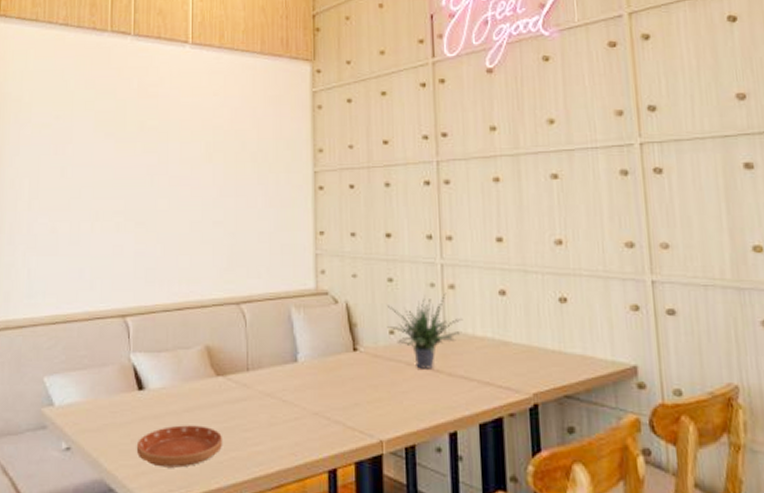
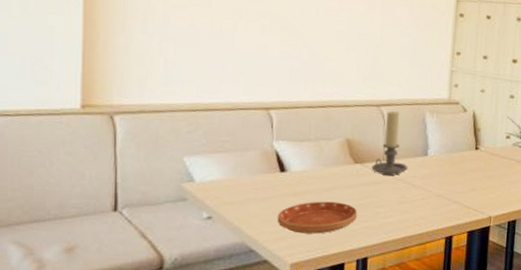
candle holder: none [235,309,276,389] -> present [371,111,408,175]

